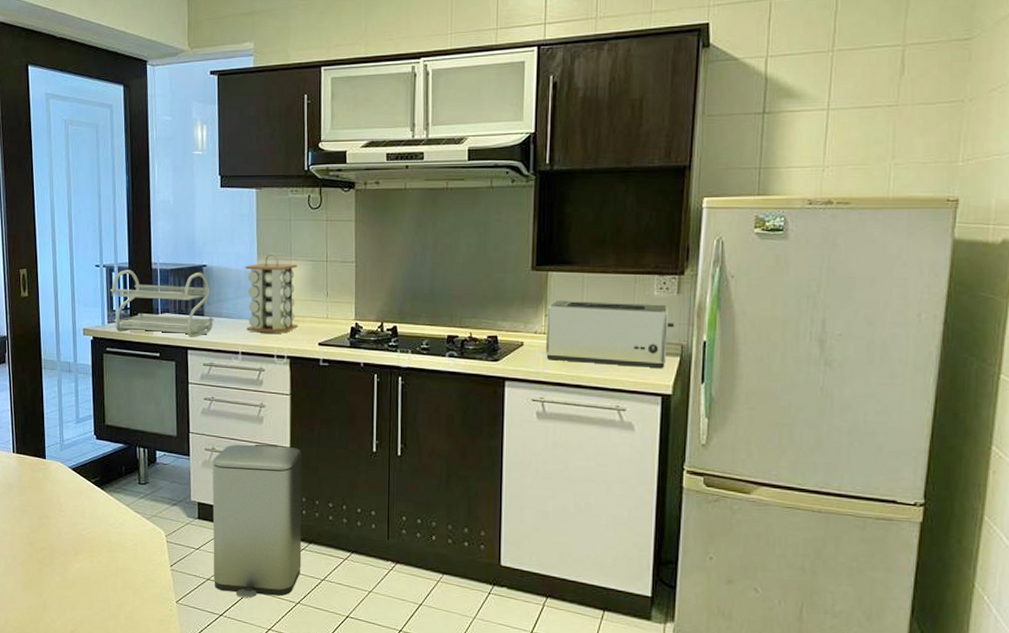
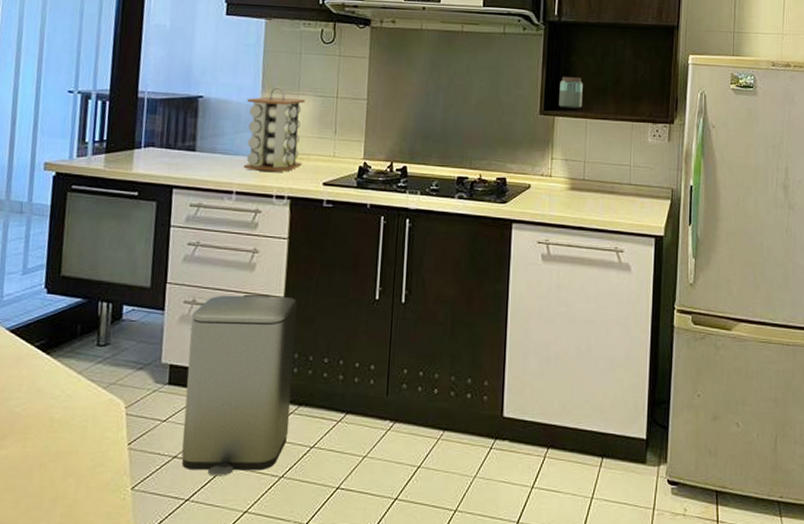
dish rack: present [110,270,214,338] -> none [84,97,207,176]
toaster: present [546,300,675,369] -> none [551,144,666,211]
peanut butter: none [552,229,579,262] -> present [559,76,583,109]

